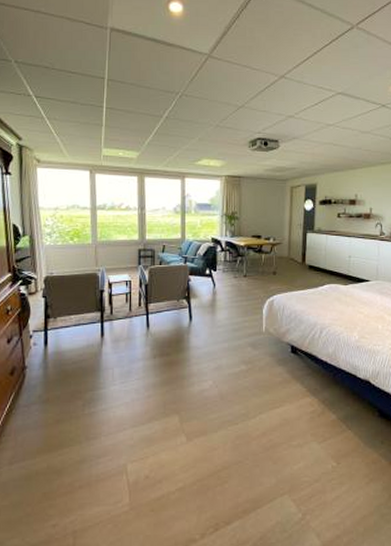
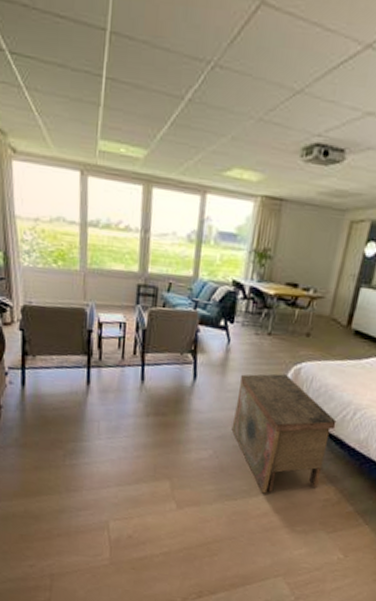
nightstand: none [225,307,309,415] -> present [231,374,337,494]

